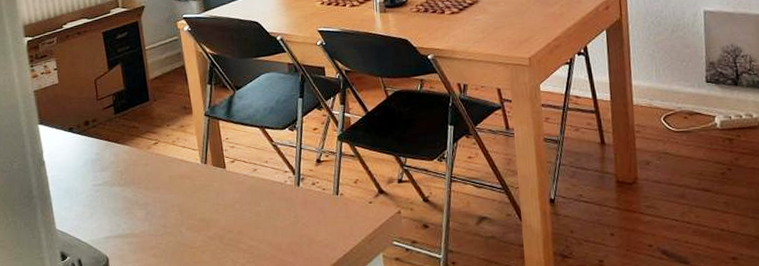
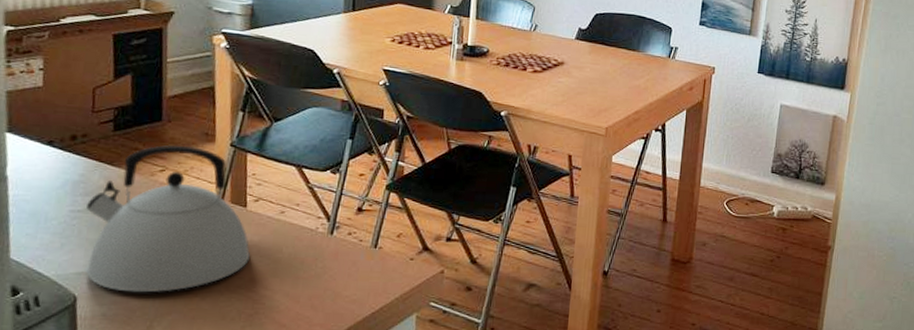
kettle: none [104,119,235,251] -> present [86,144,250,293]

